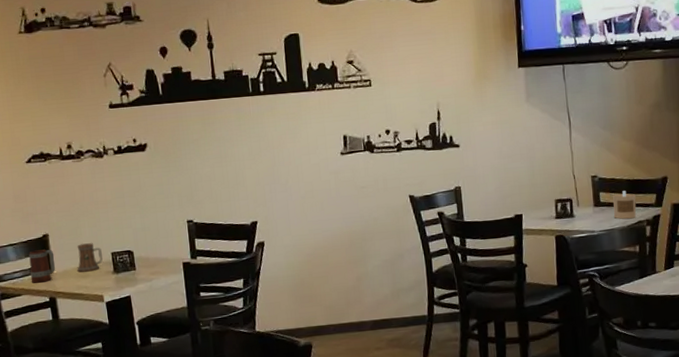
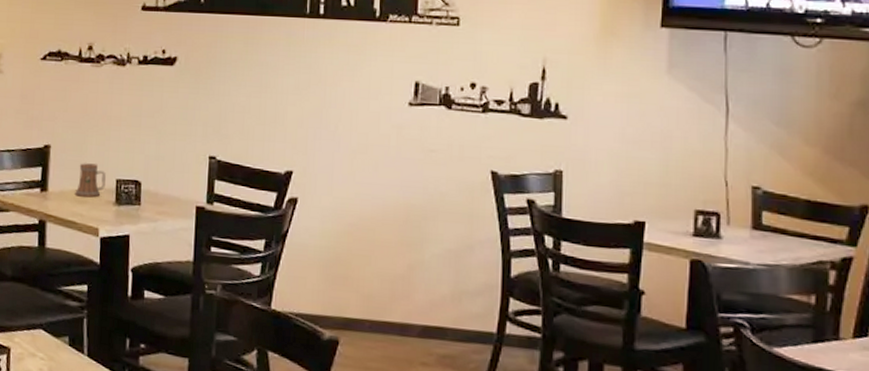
beer mug: present [29,249,55,284] -> none [22,161,53,202]
candle: present [613,191,637,219] -> none [780,214,817,255]

